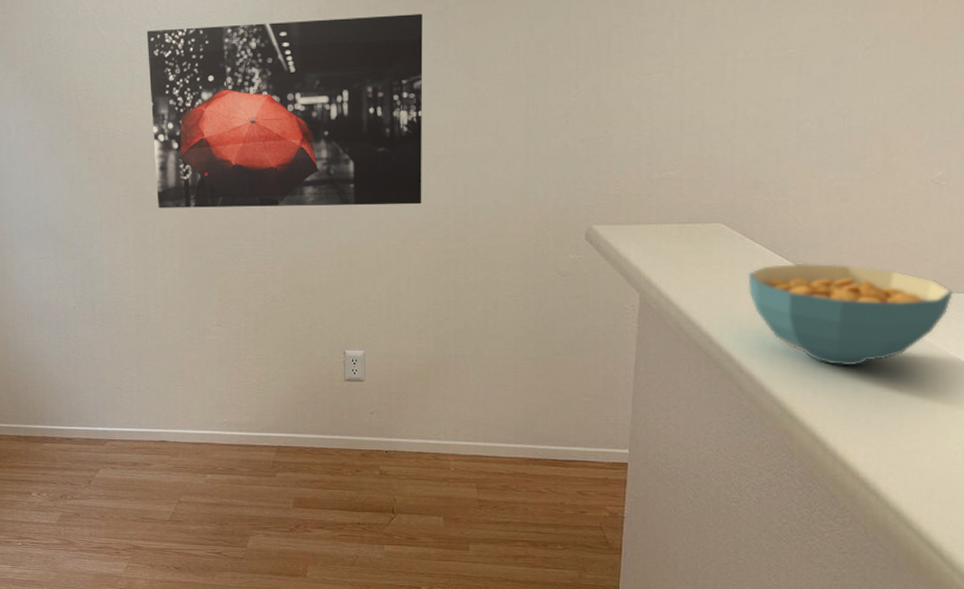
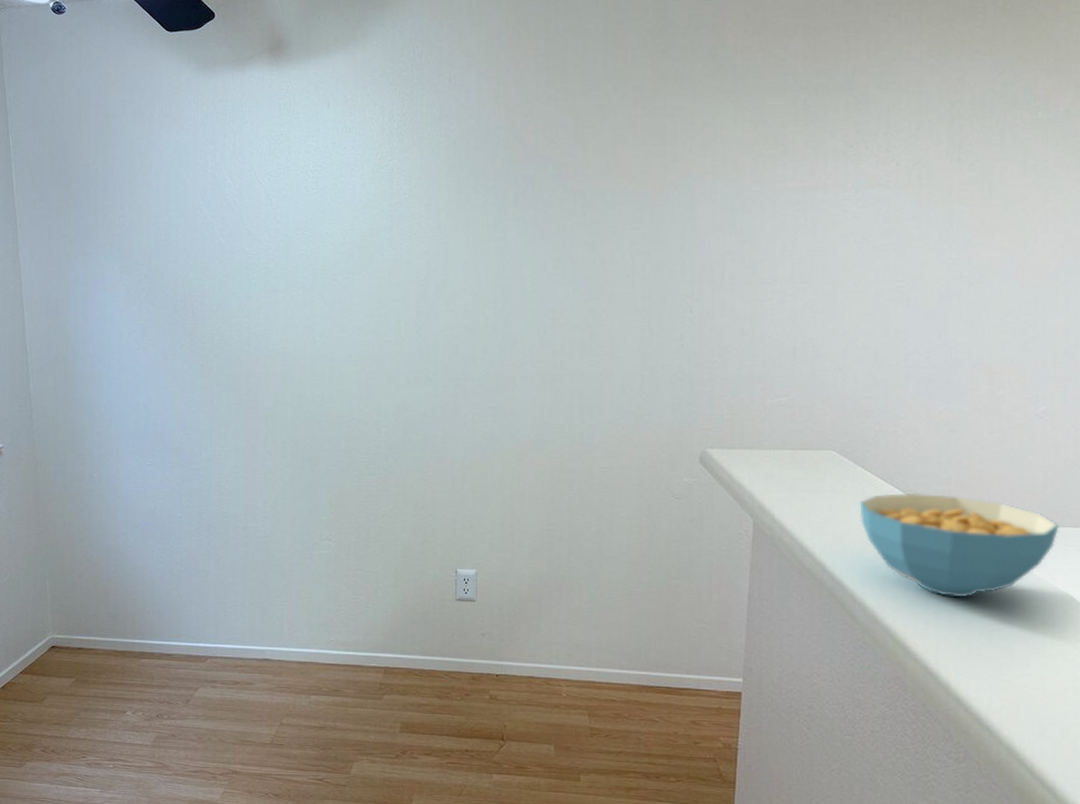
wall art: present [146,13,423,208] -> none [265,233,541,423]

